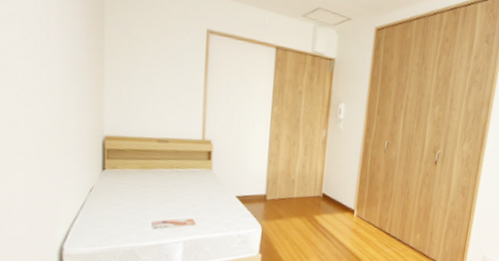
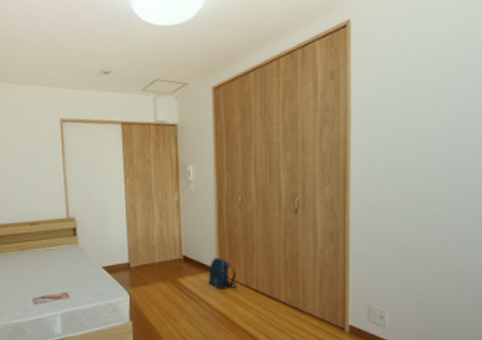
backpack: none [344,199,373,231] -> present [208,258,238,289]

